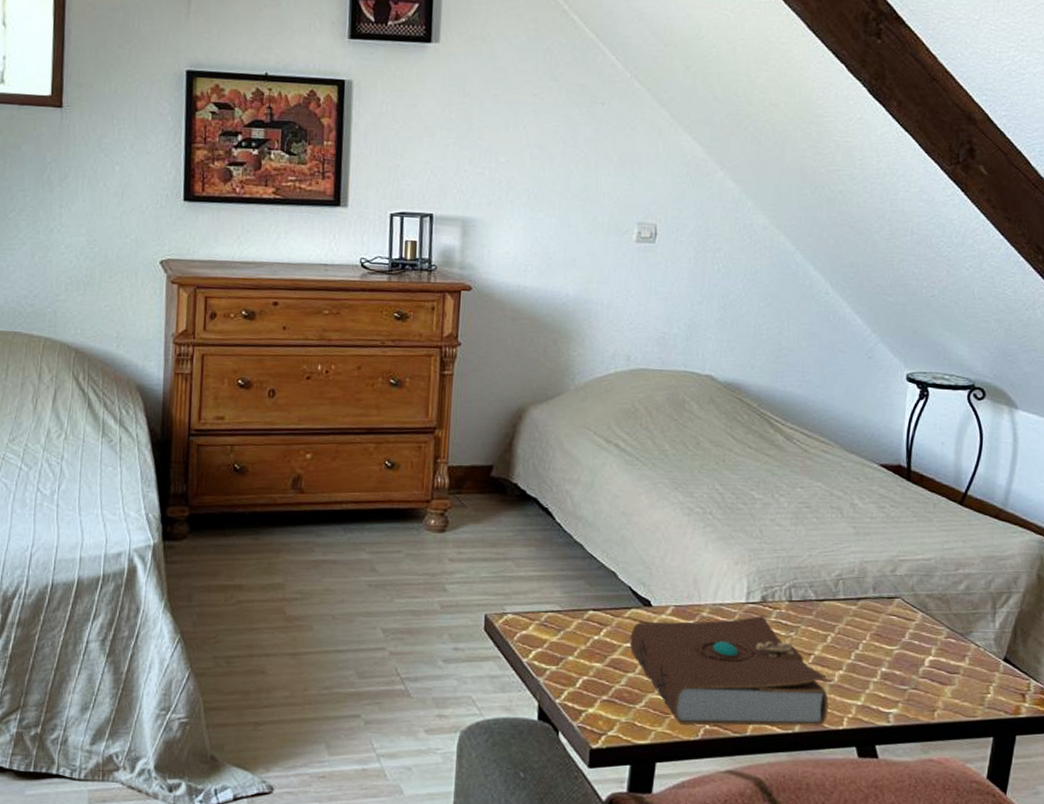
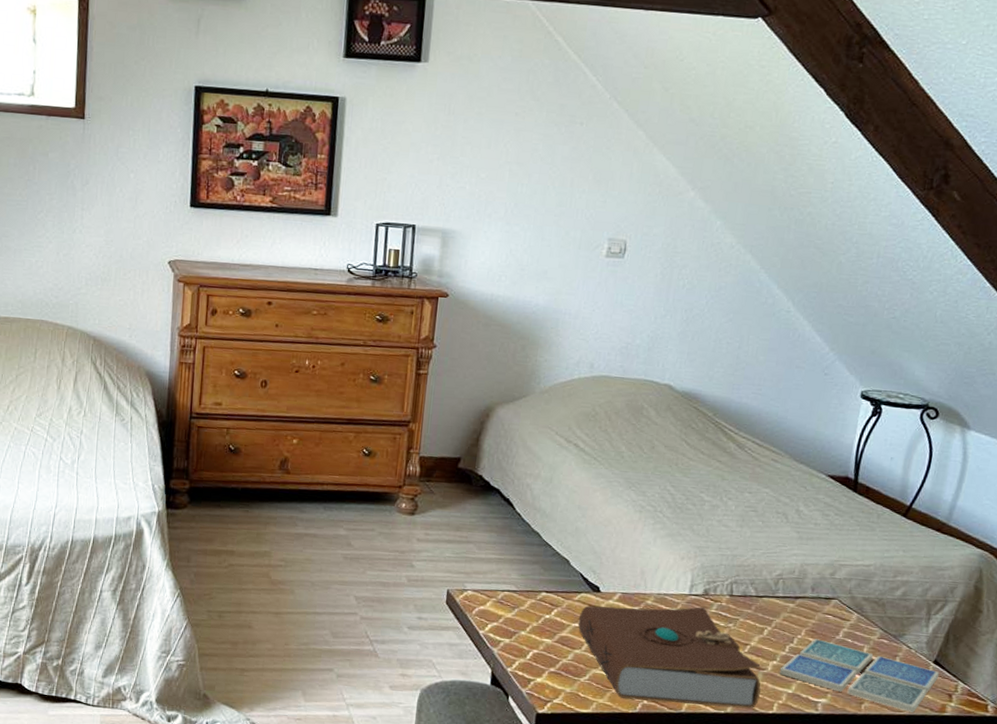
drink coaster: none [846,643,1011,717] -> present [779,639,940,713]

